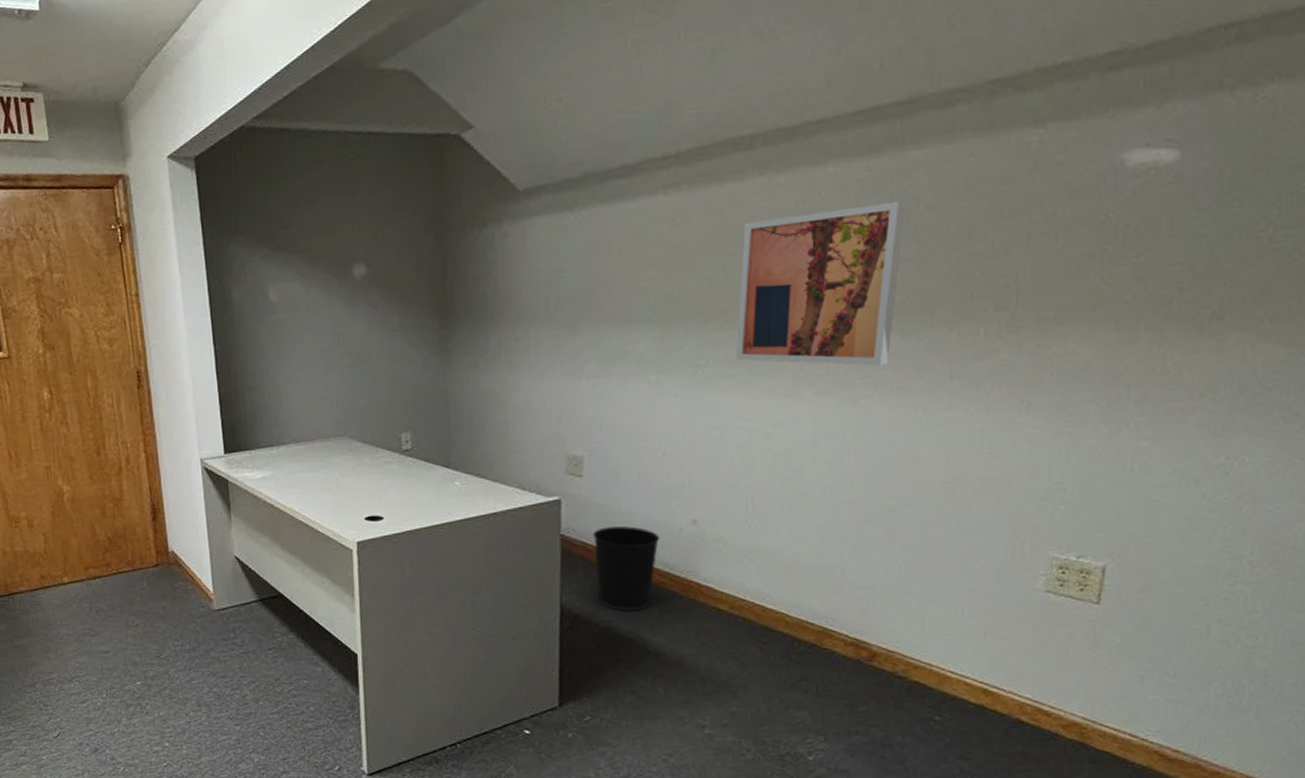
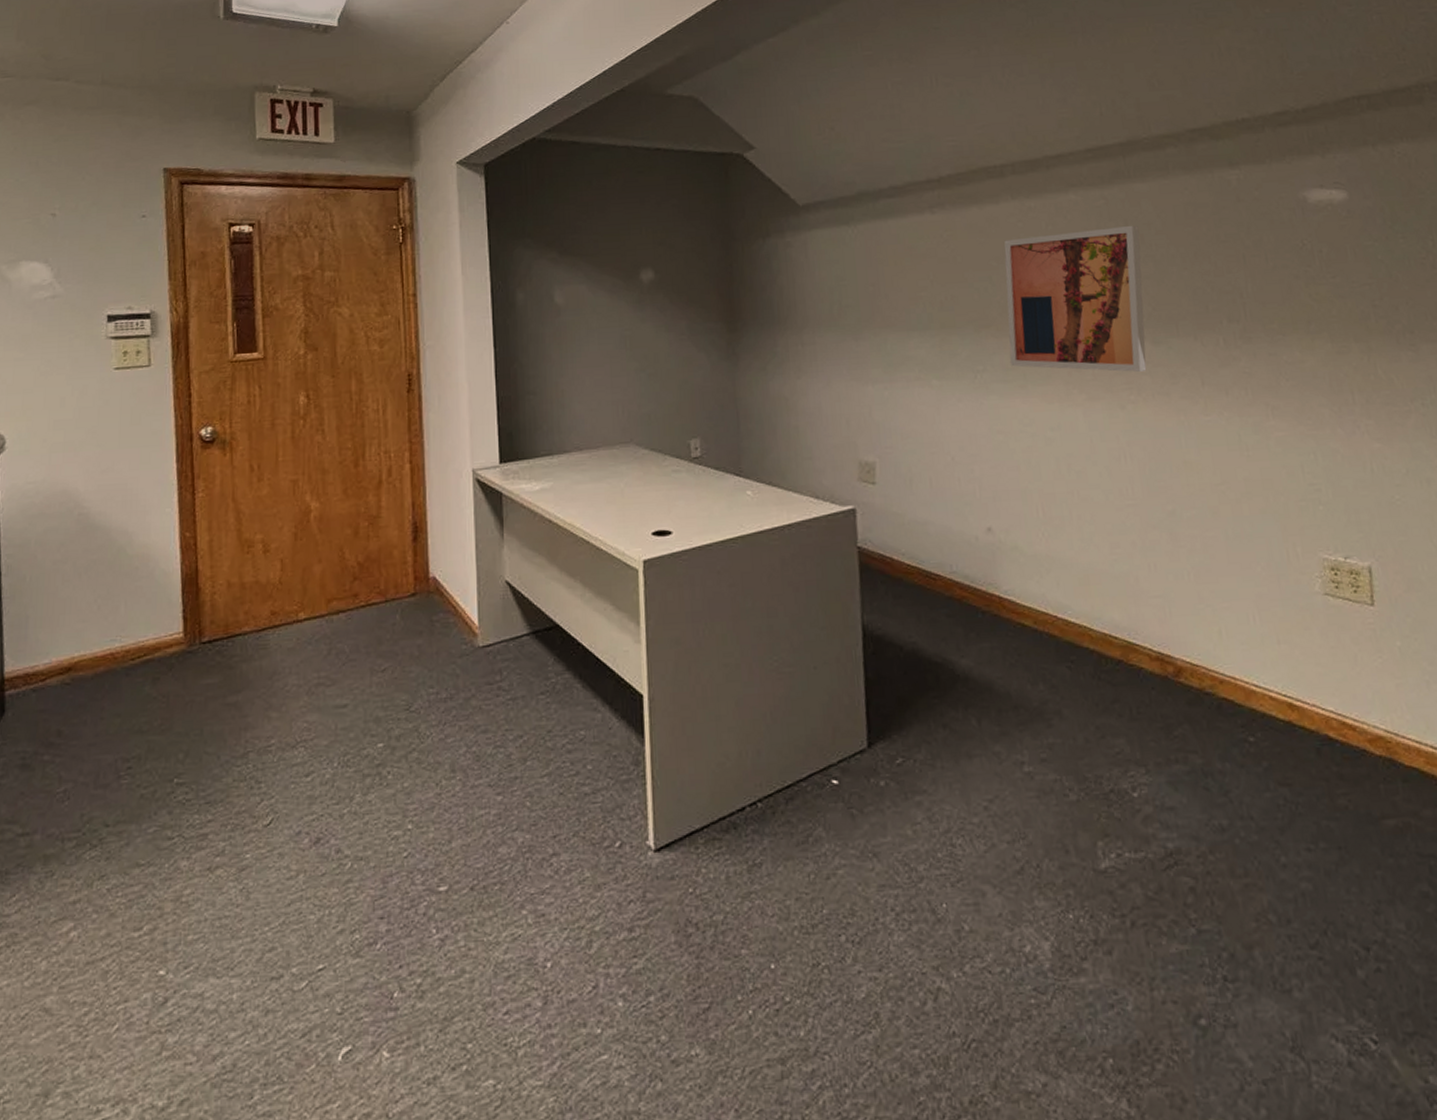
wastebasket: present [592,526,661,612] -> none [890,536,958,631]

